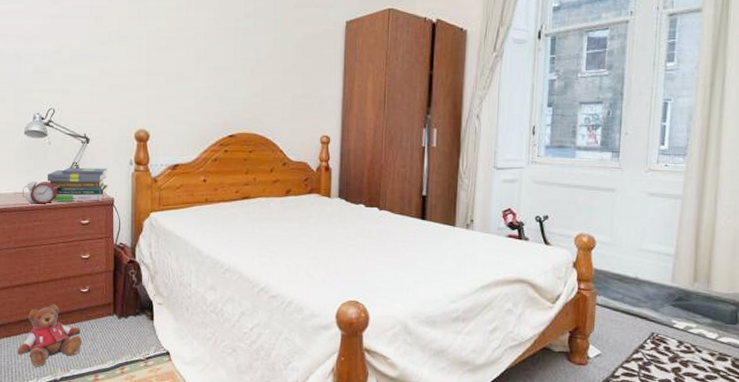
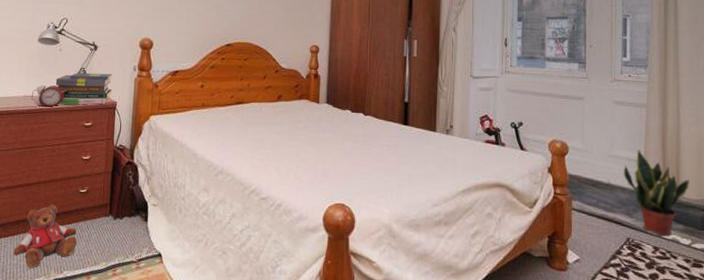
potted plant: none [652,242,721,331] -> present [623,149,689,236]

